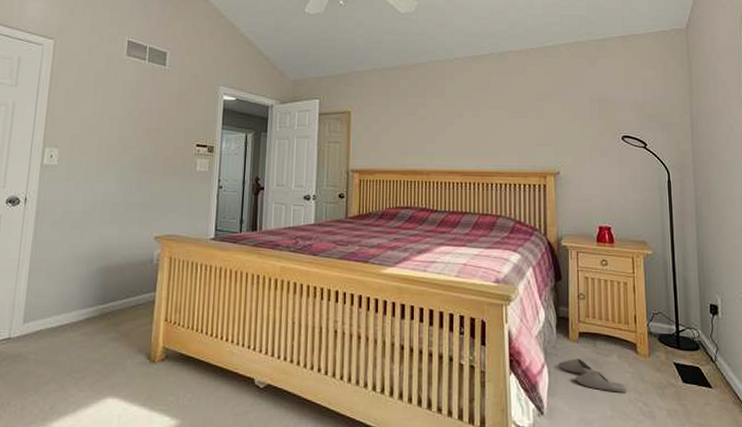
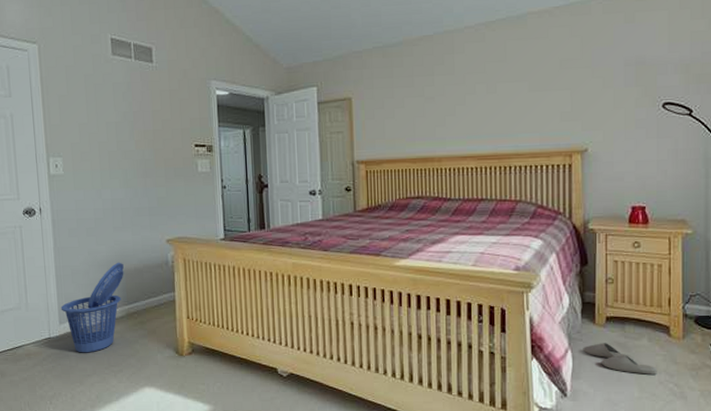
laundry basket: none [28,258,105,357] -> present [61,262,124,353]

